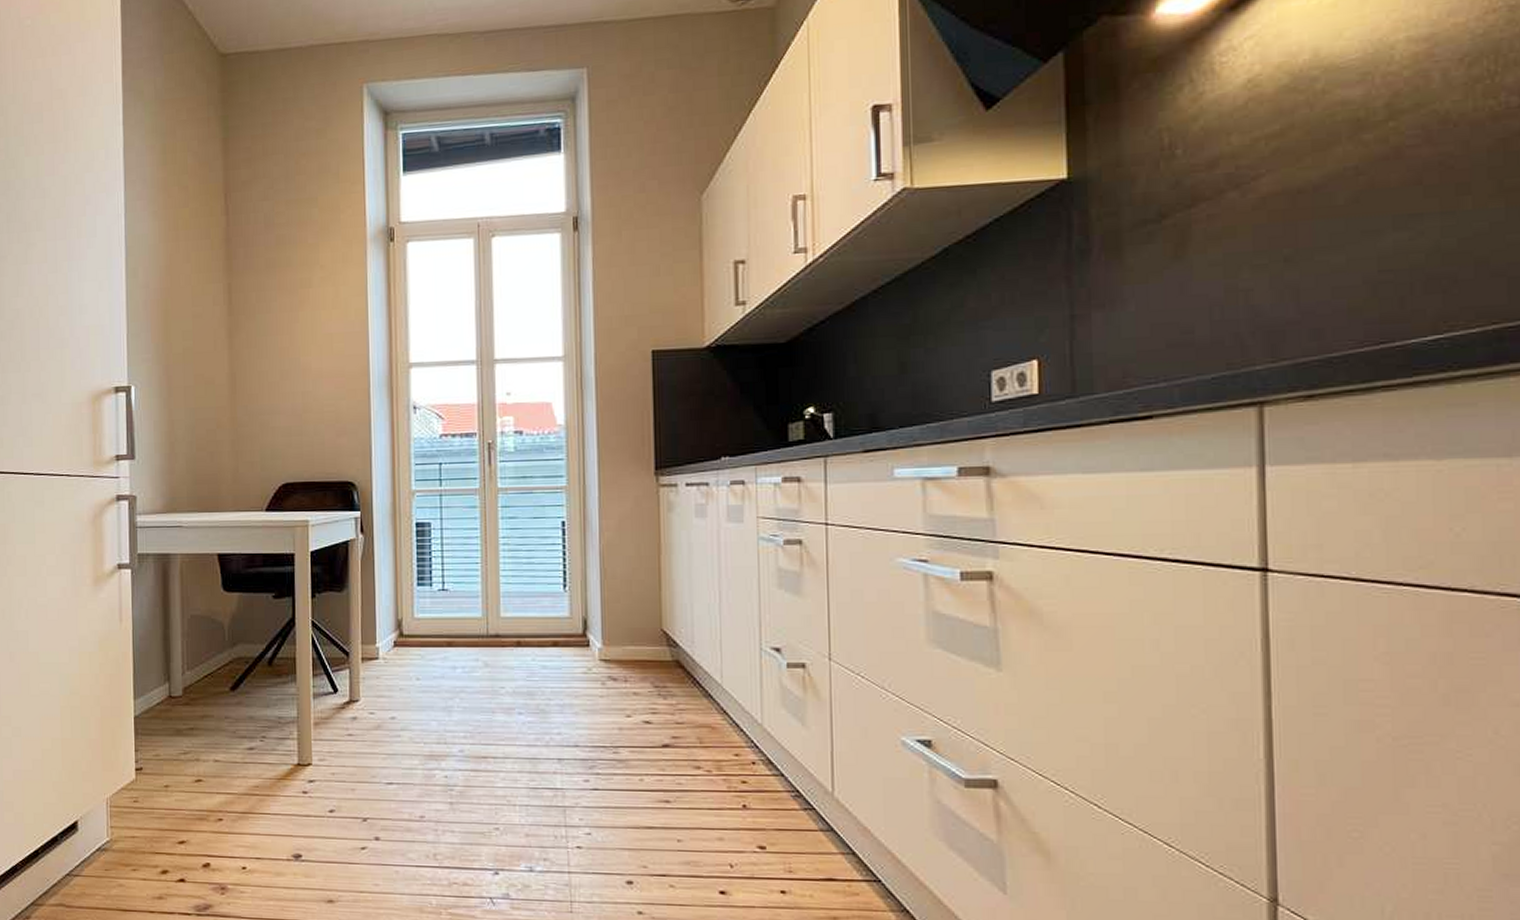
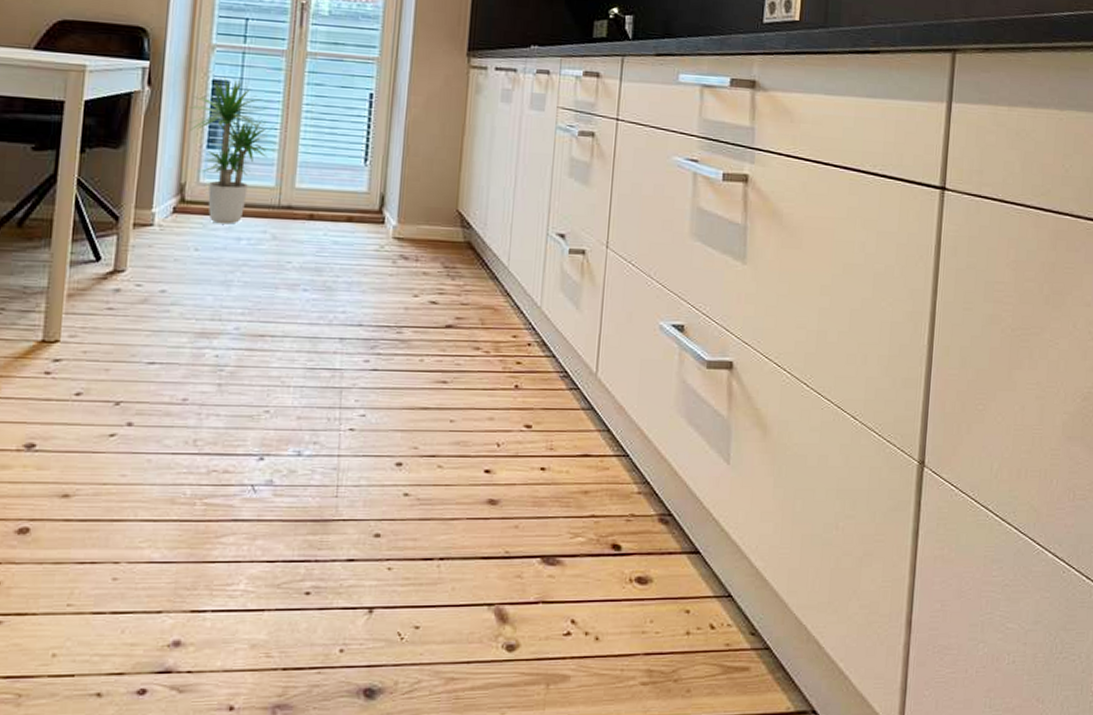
potted plant: none [397,518,482,655] -> present [186,76,279,225]

